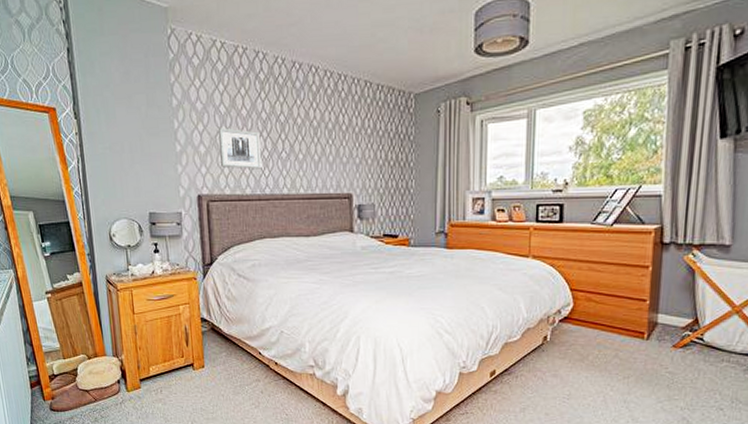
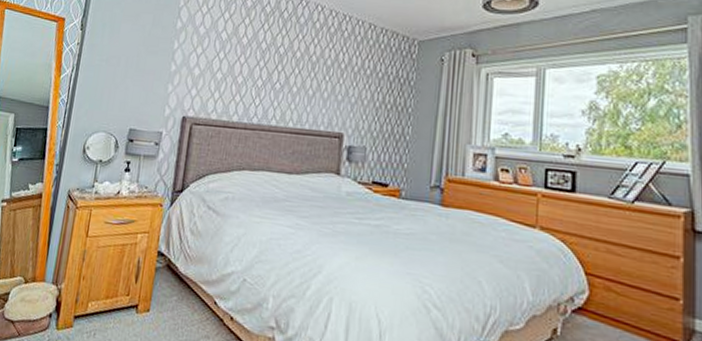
wall art: present [217,128,261,169] -> none [212,53,256,98]

